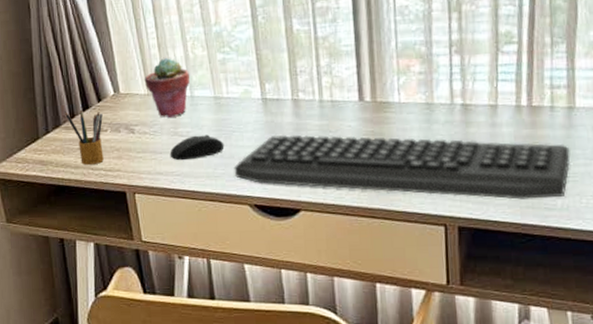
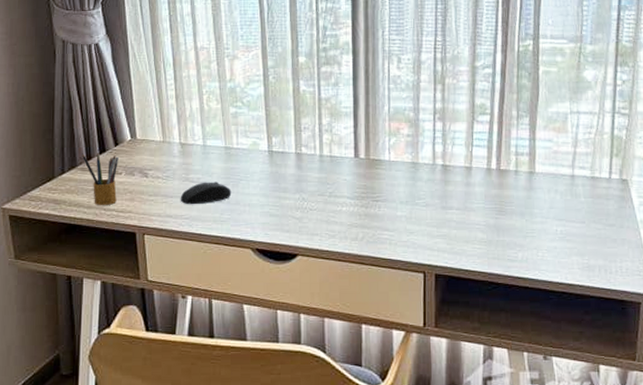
potted succulent: present [144,57,190,119] -> none [160,108,203,165]
keyboard: present [234,134,571,200] -> none [239,184,530,251]

